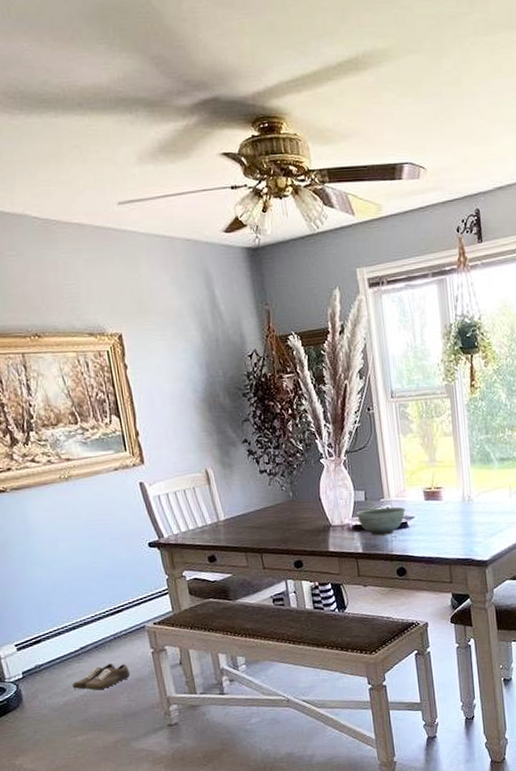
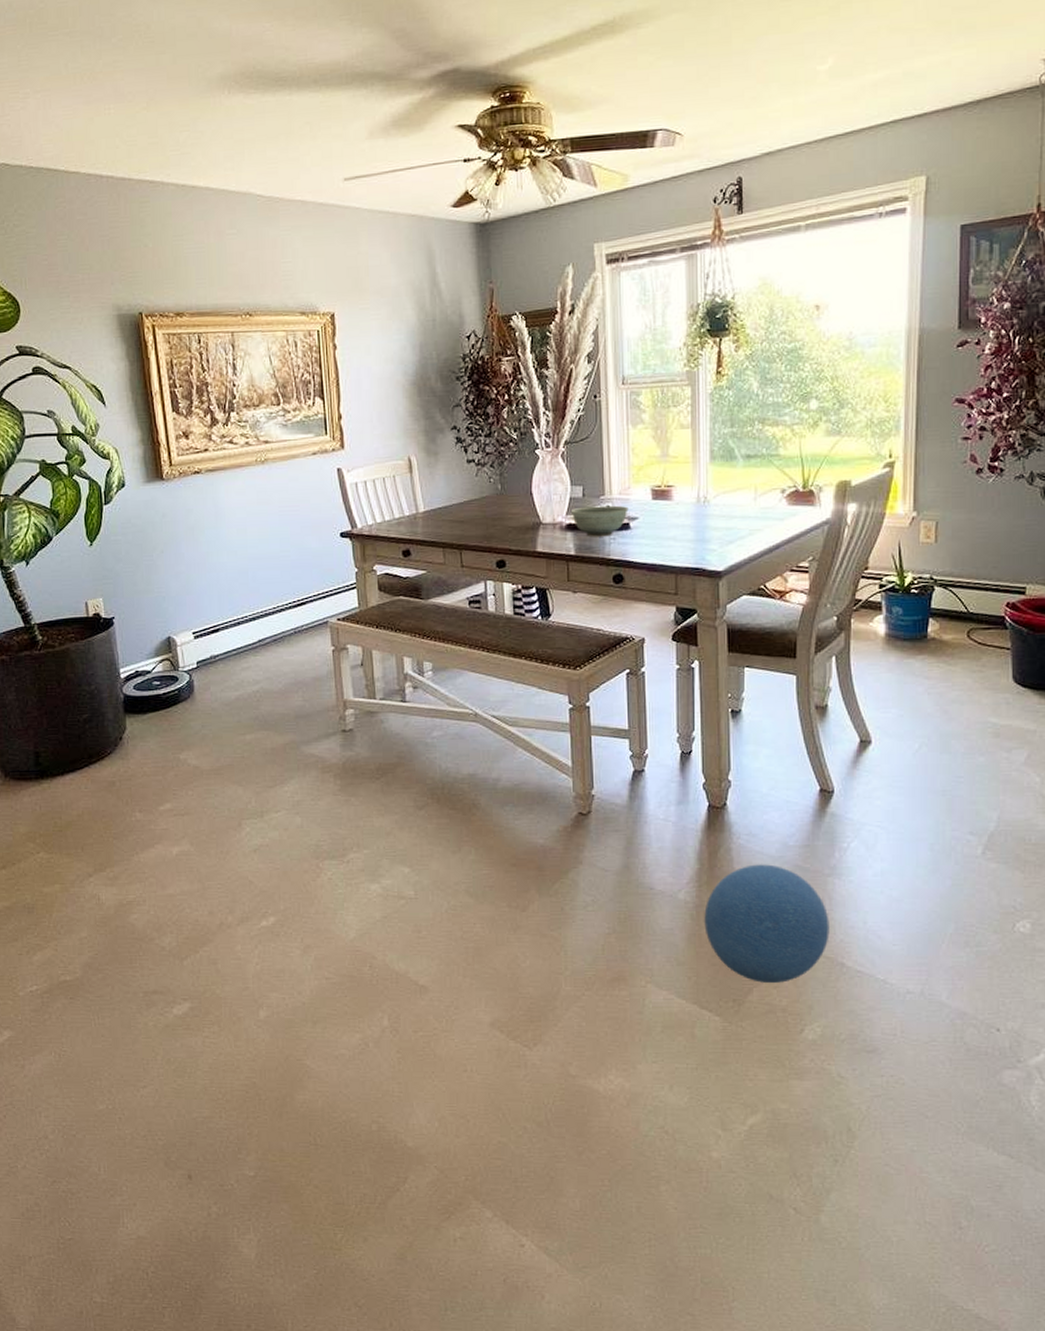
shoe: present [72,663,131,690] -> none [246,658,308,686]

